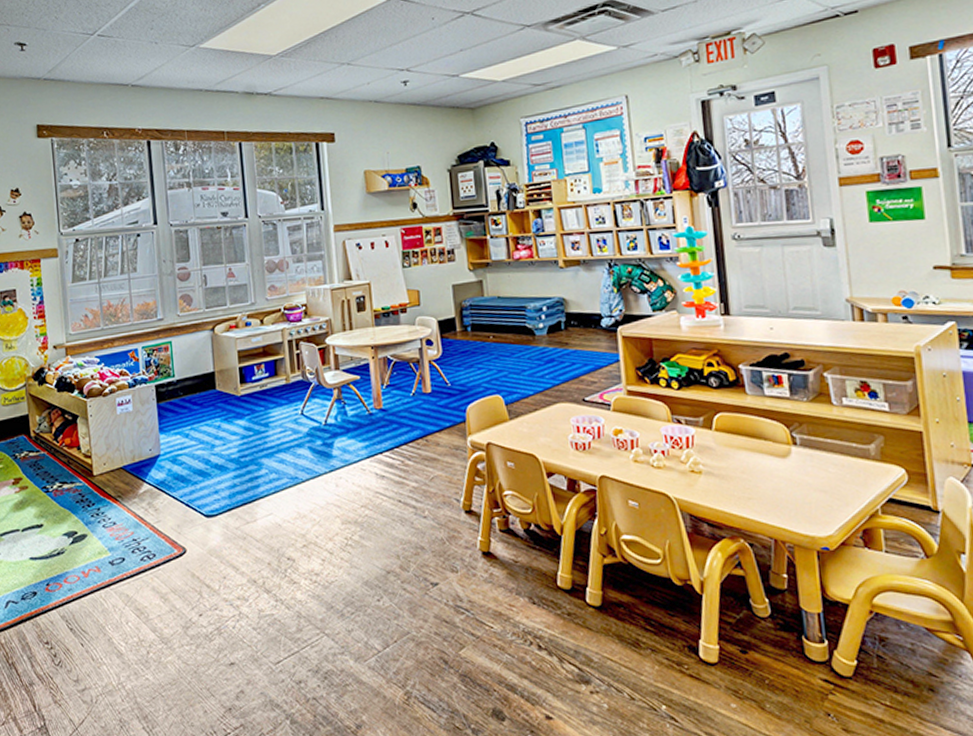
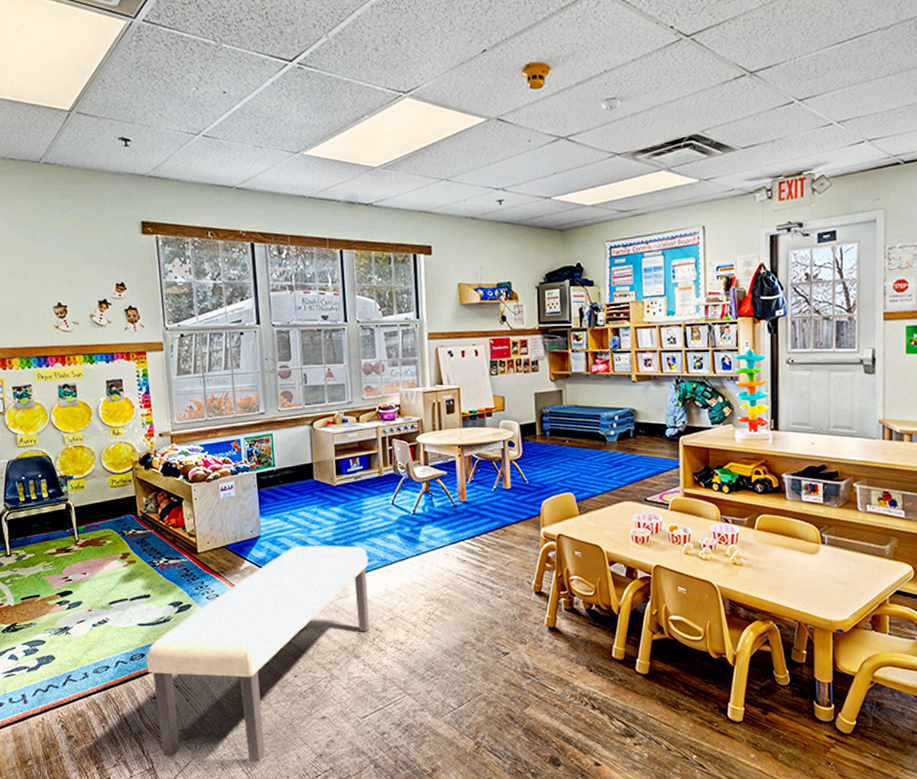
bench: none [38,463,280,719] -> present [146,545,369,763]

